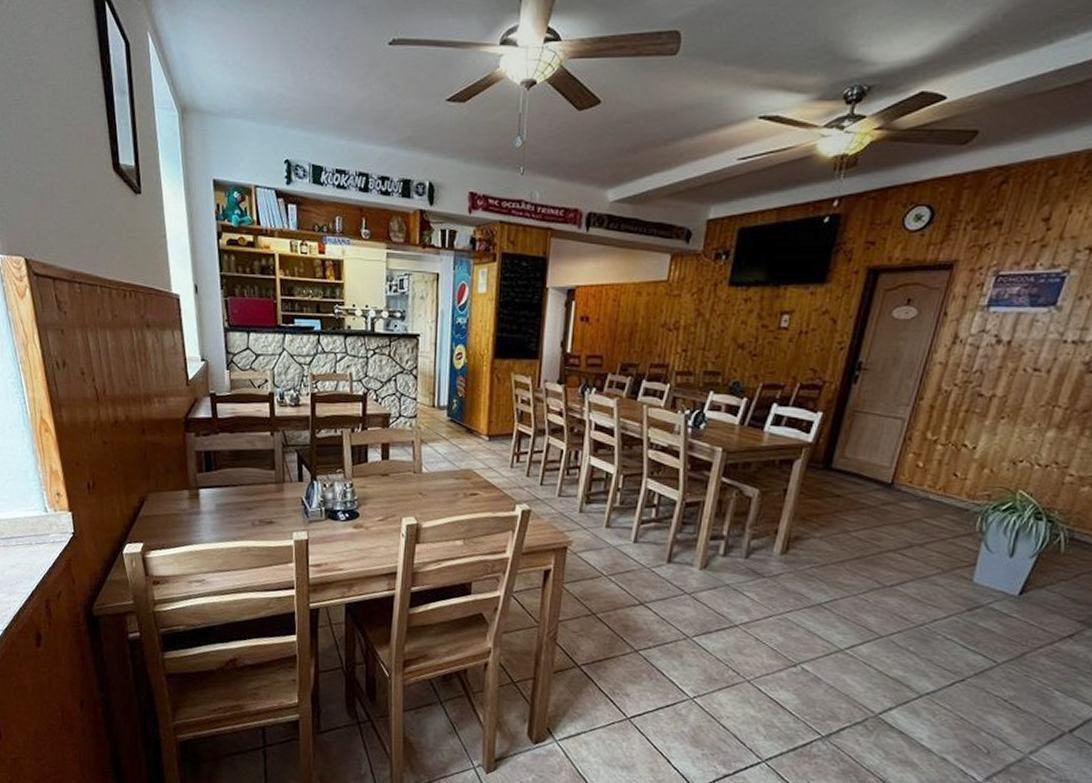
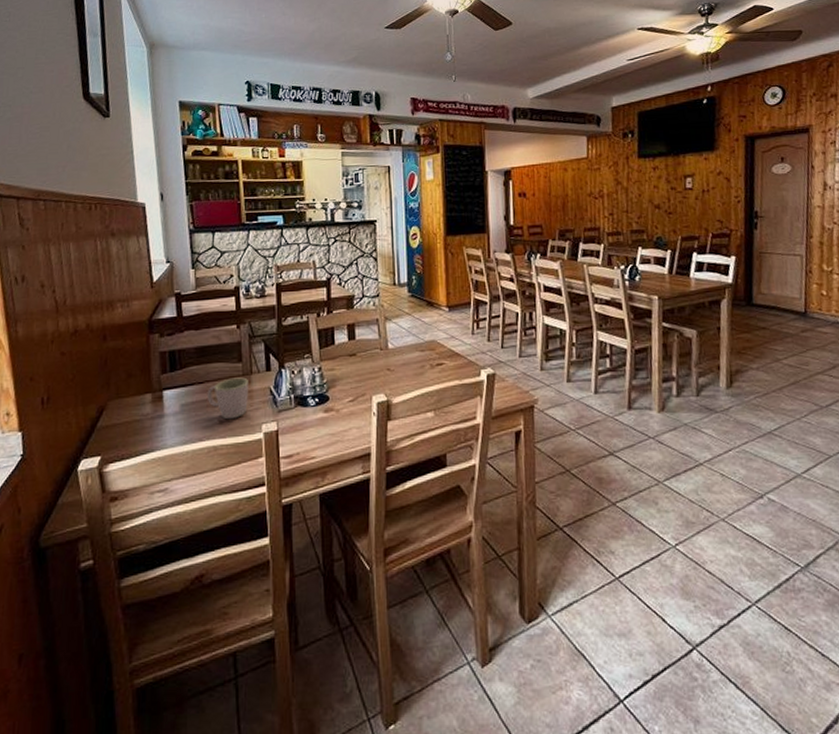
mug: none [240,484,281,524] -> present [206,377,248,420]

